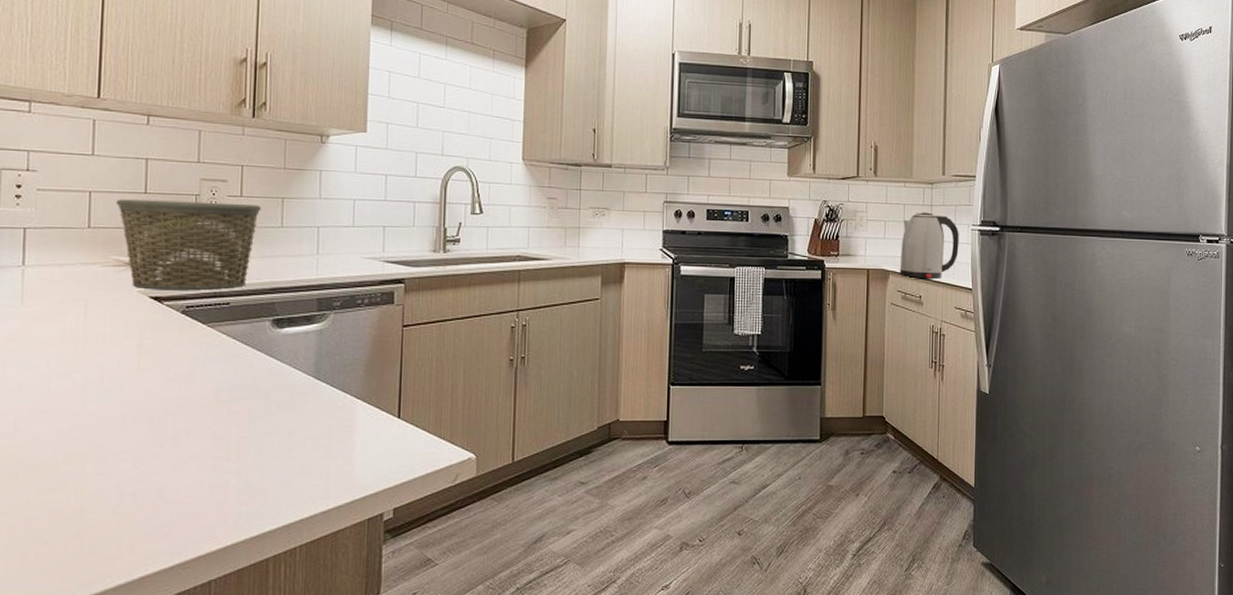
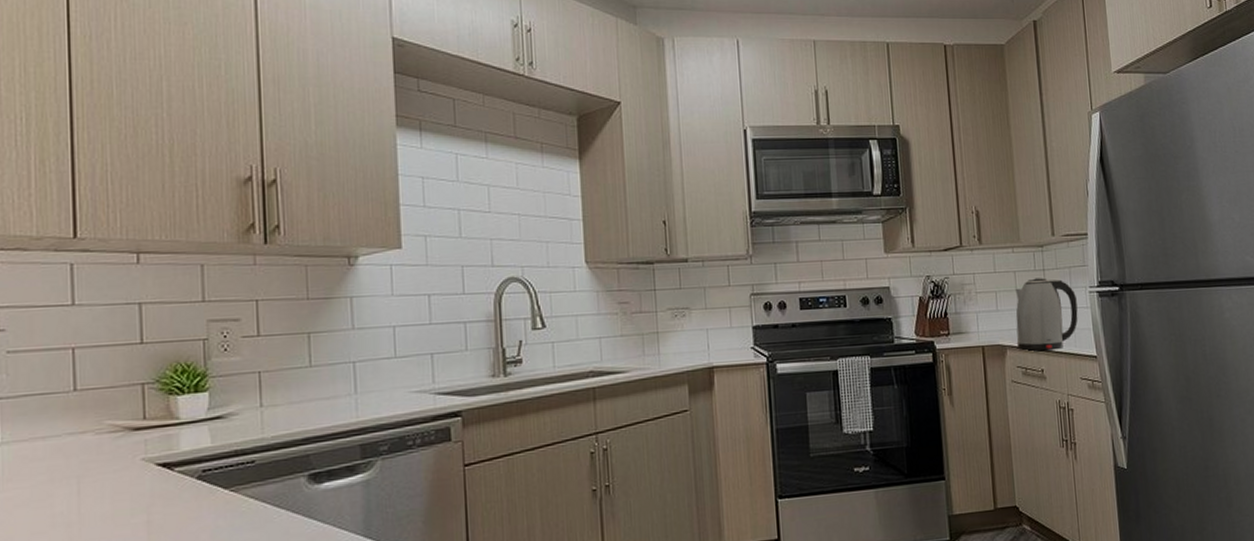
basket: present [115,199,262,290] -> none [105,344,284,455]

